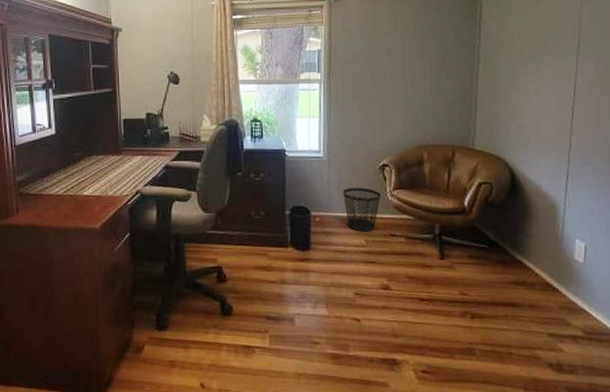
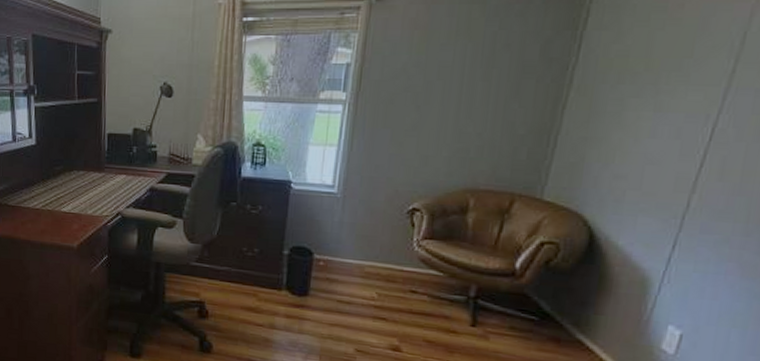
wastebasket: present [343,188,381,232] -> none [356,232,405,285]

